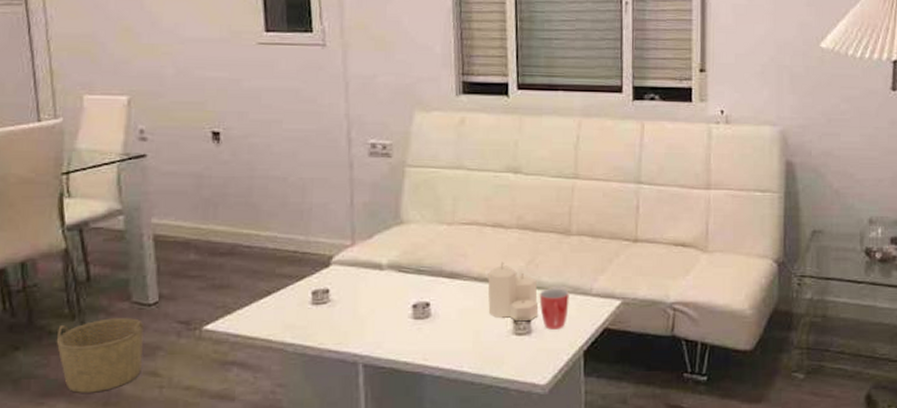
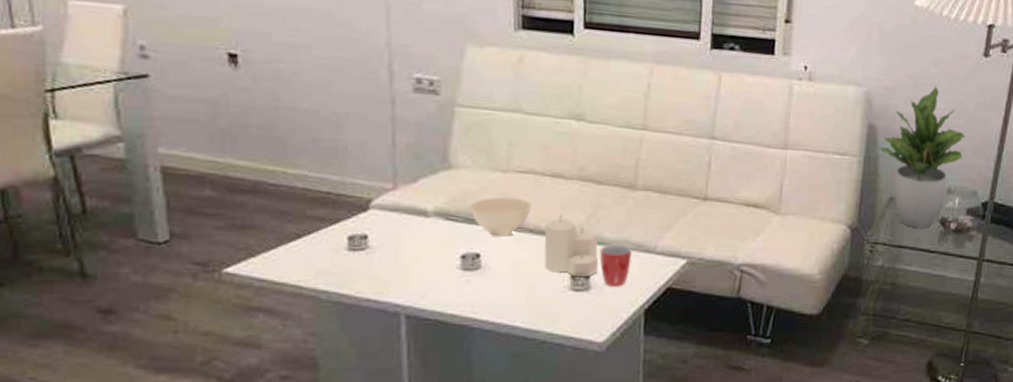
basket: present [56,318,144,393] -> none [48,256,153,336]
bowl: none [419,248,476,287] -> present [470,196,533,238]
potted plant: none [796,121,882,259] -> present [877,86,966,228]

